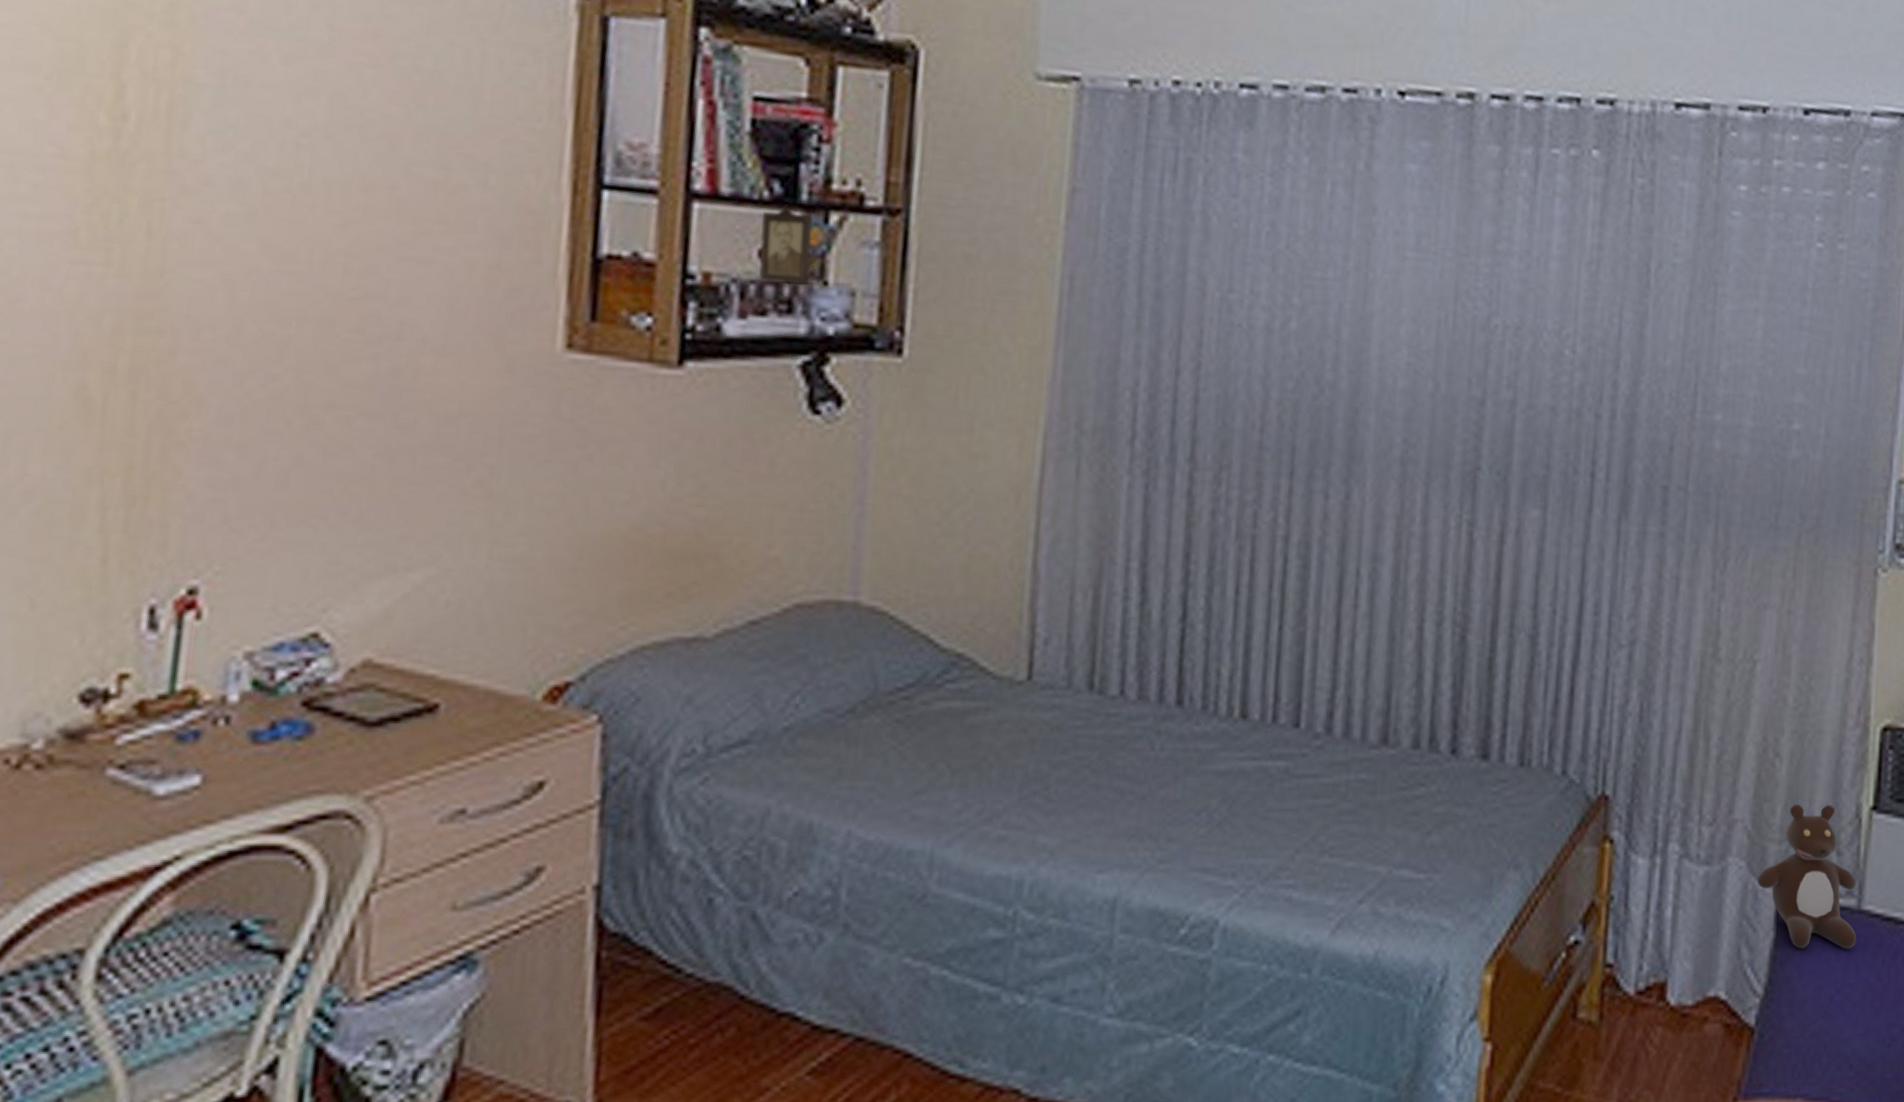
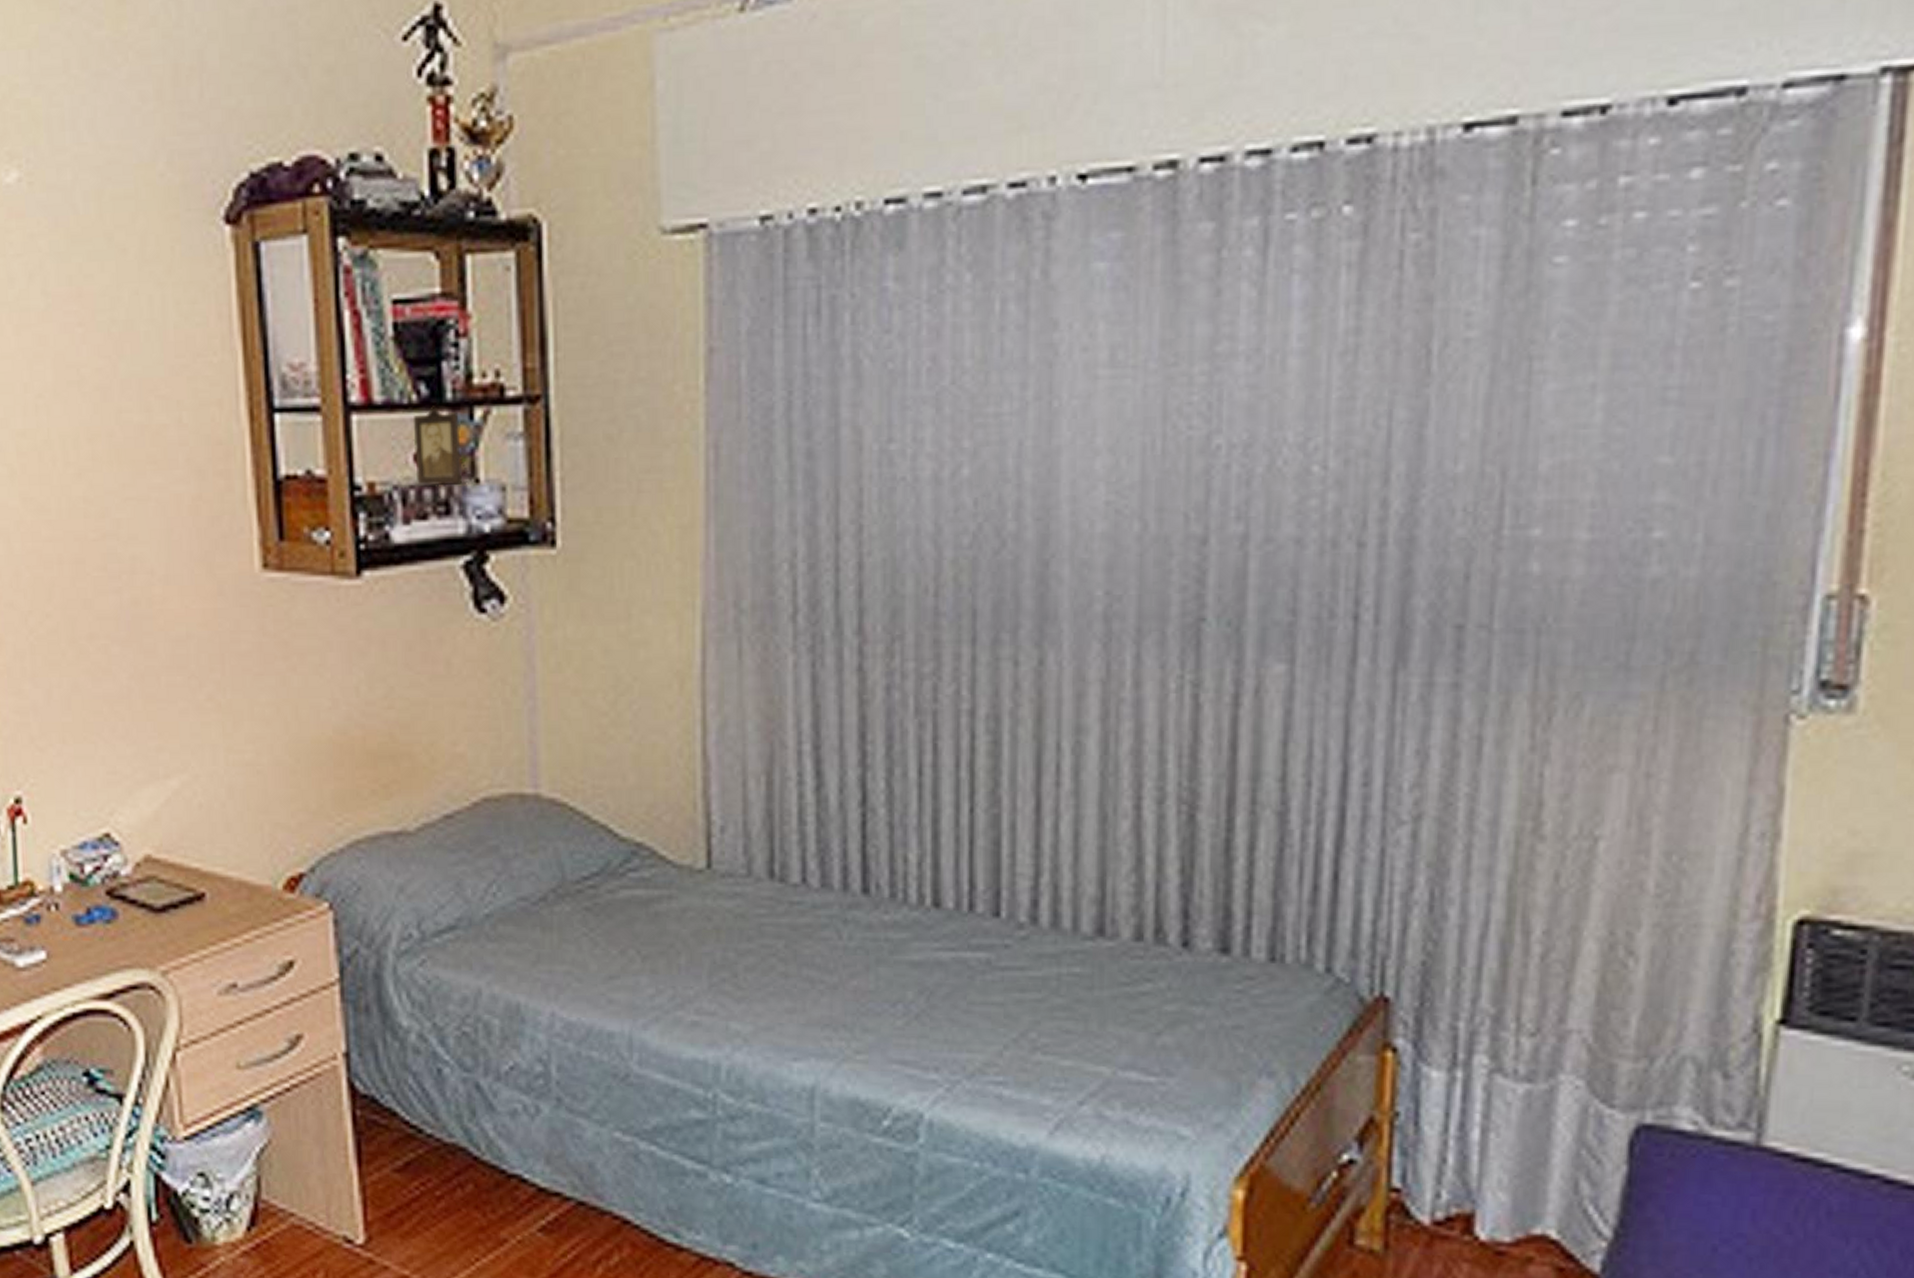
stuffed animal: present [1757,803,1857,949] -> none [1602,1013,1754,1193]

